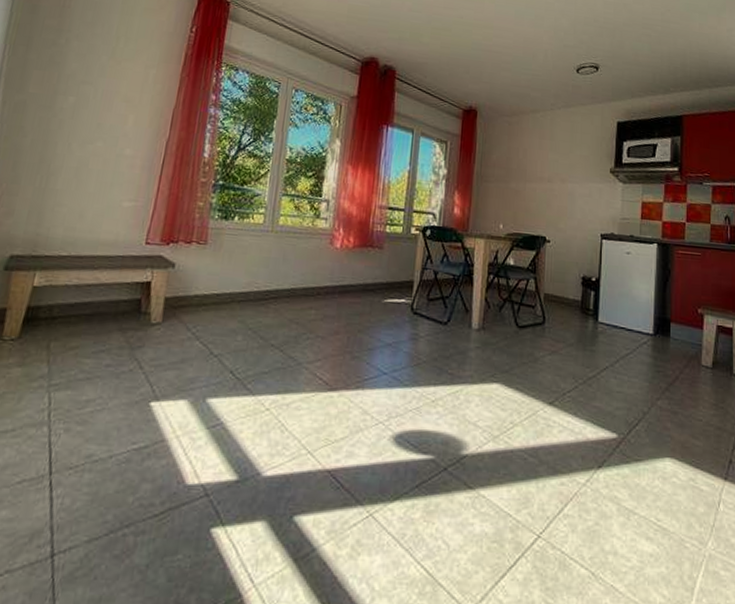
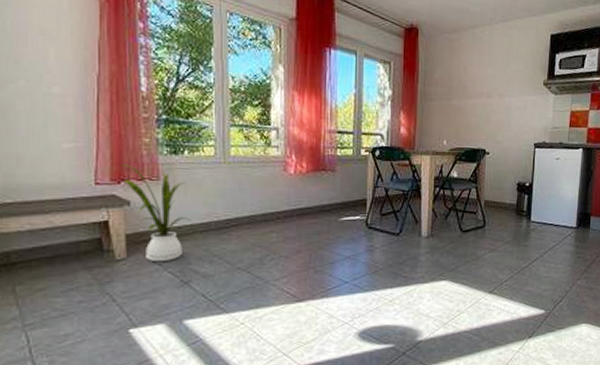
house plant: none [172,225,232,331] -> present [121,164,191,262]

